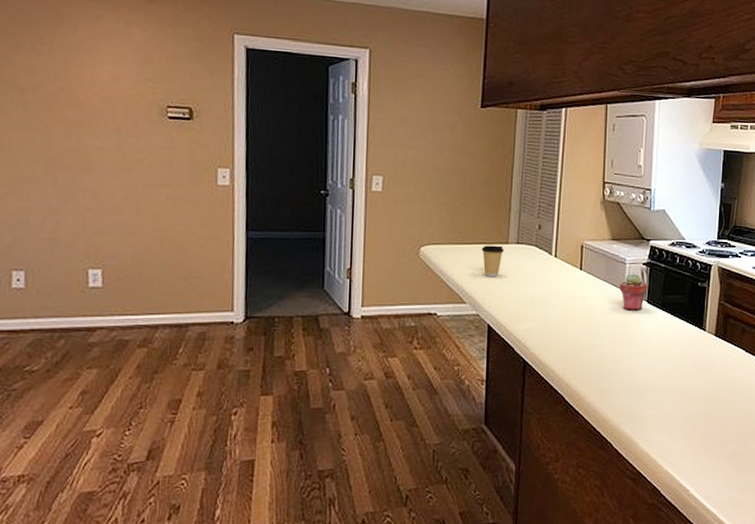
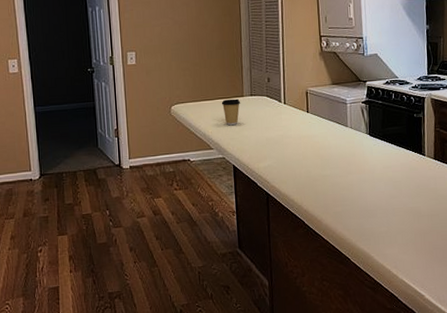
potted succulent: present [619,273,648,311] -> none [343,111,369,144]

